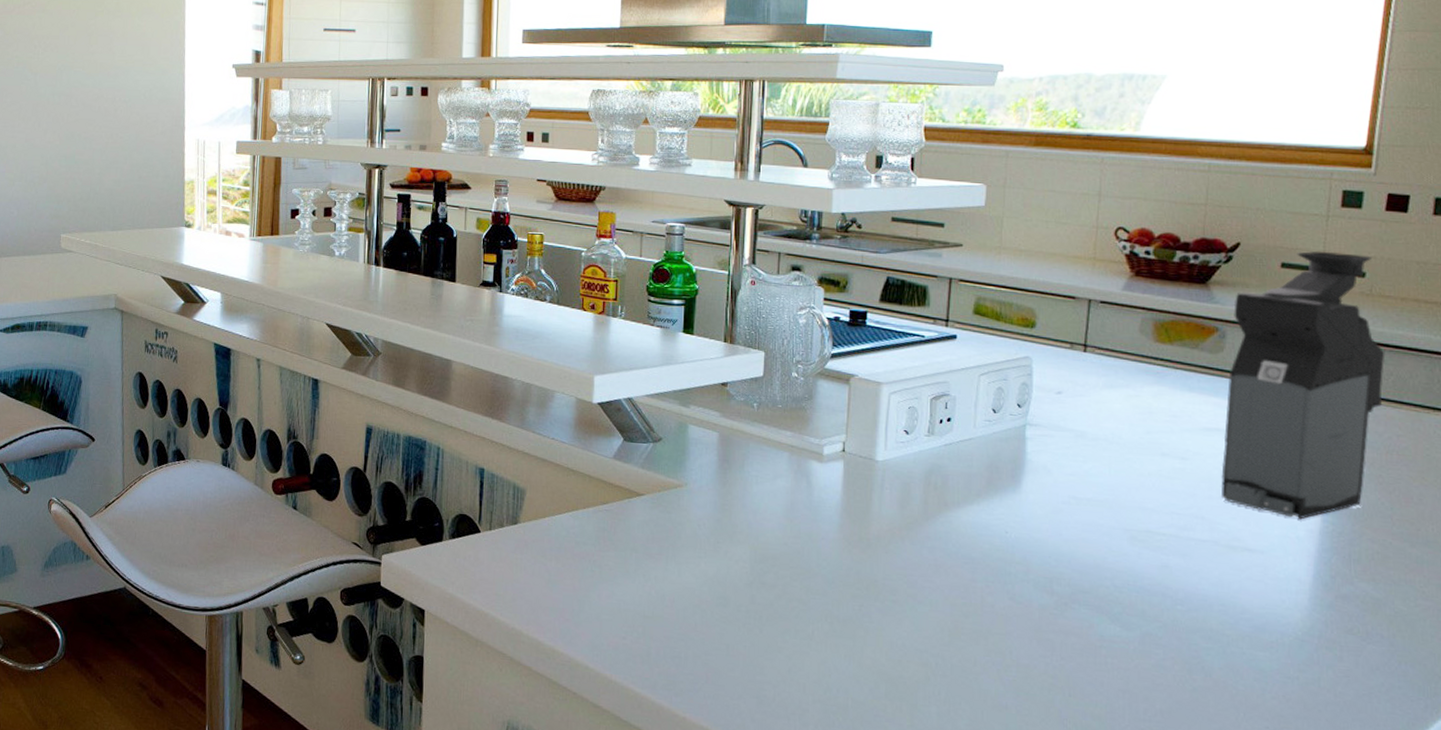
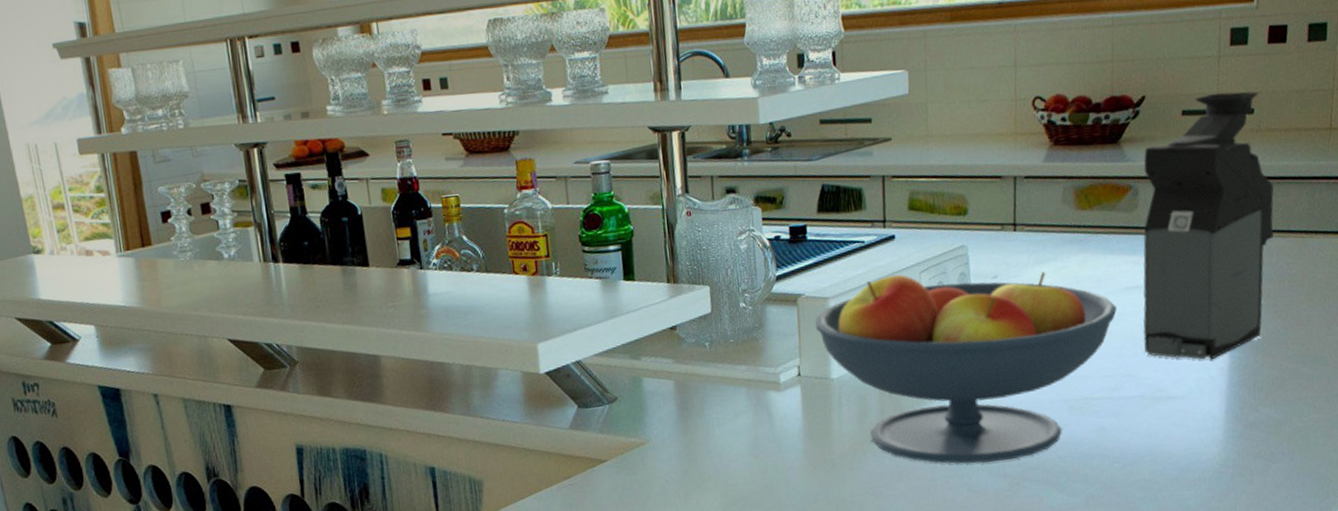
fruit bowl: none [866,372,1192,578] -> present [815,271,1117,465]

